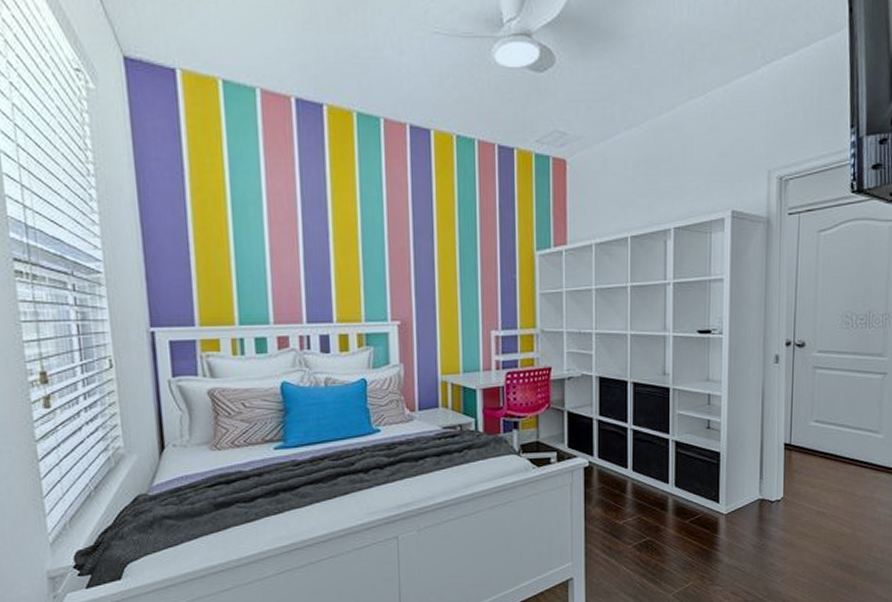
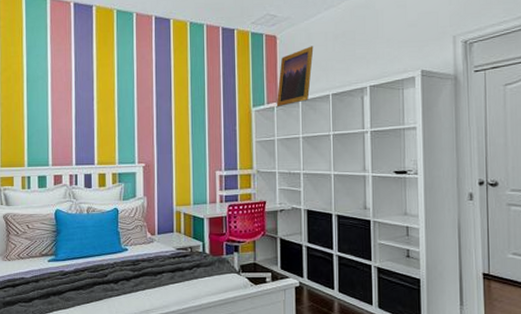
picture frame: none [565,175,611,252] -> present [276,46,314,107]

